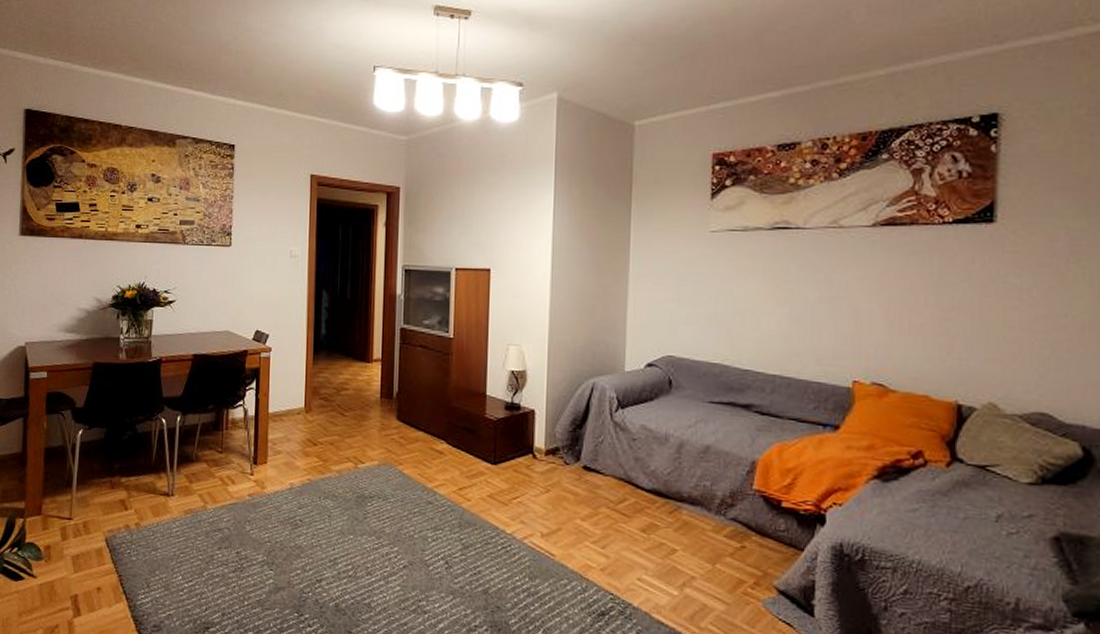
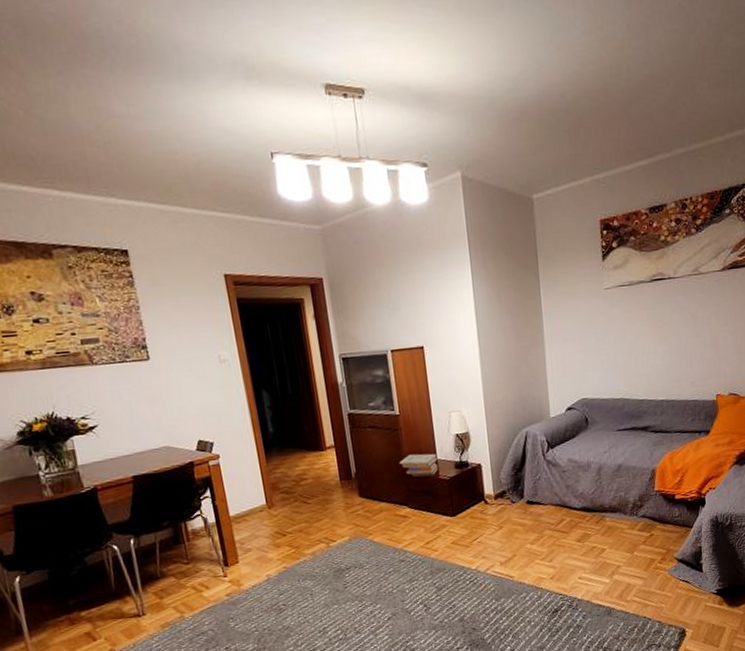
books: none [444,384,487,413] -> present [399,453,439,478]

